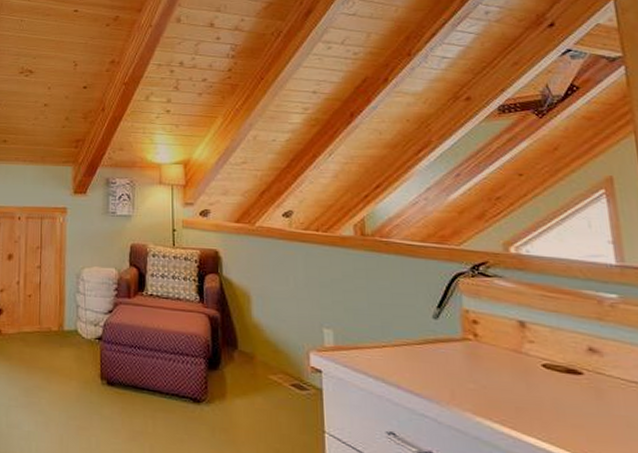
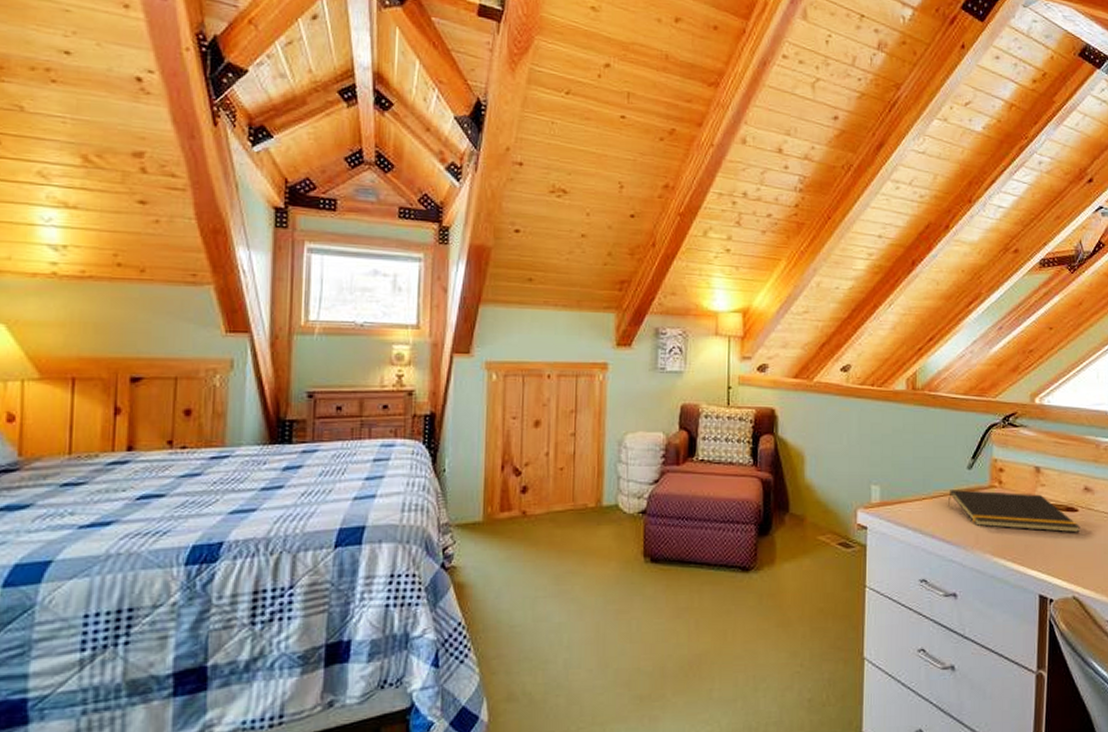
notepad: none [412,339,589,400] -> present [947,490,1081,533]

